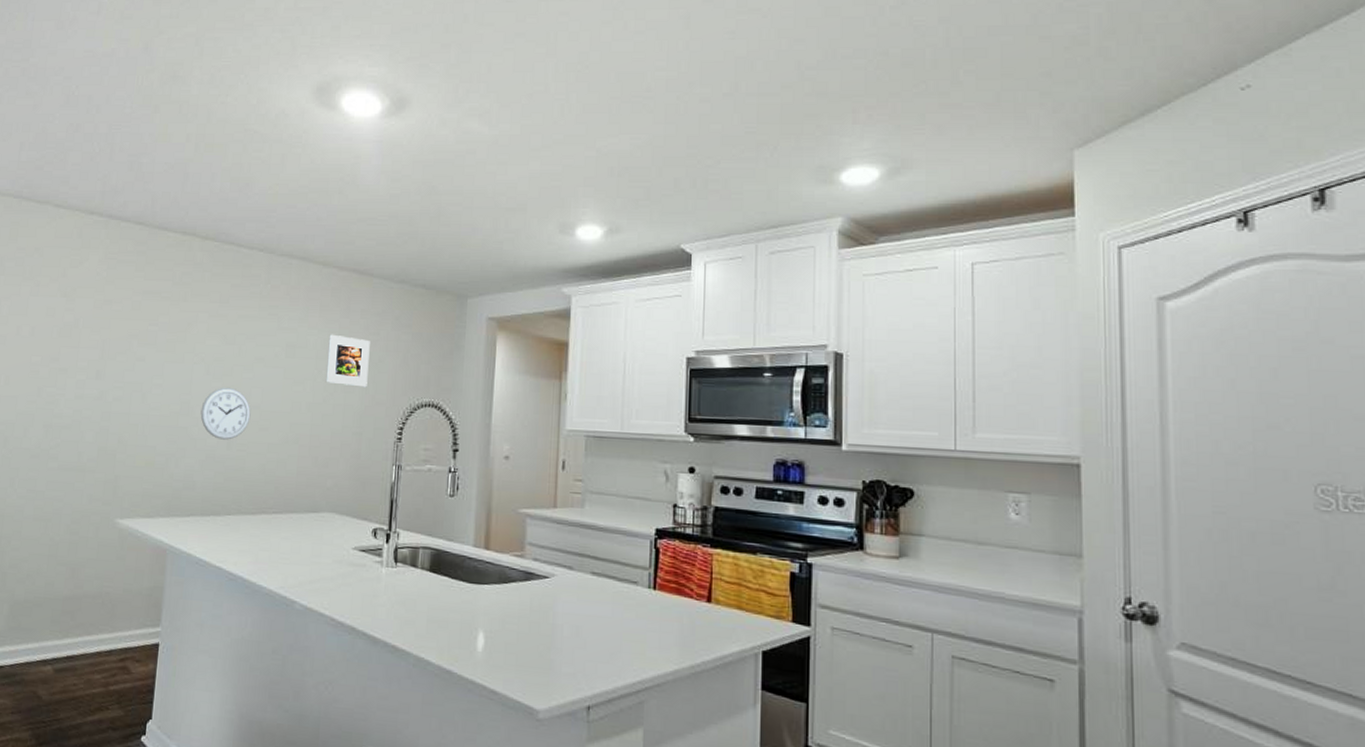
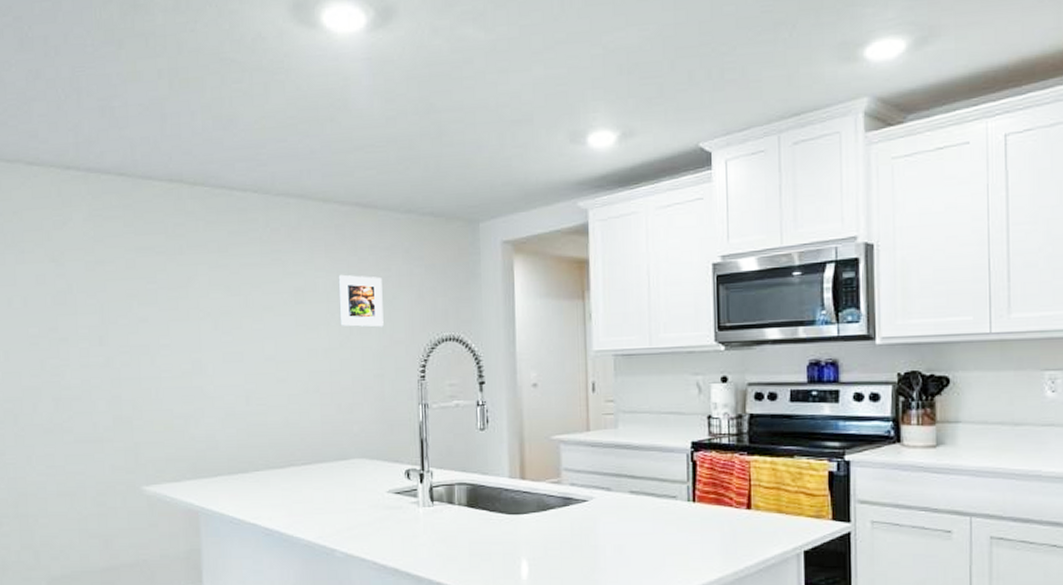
wall clock: present [200,387,251,440] -> none [214,340,267,396]

